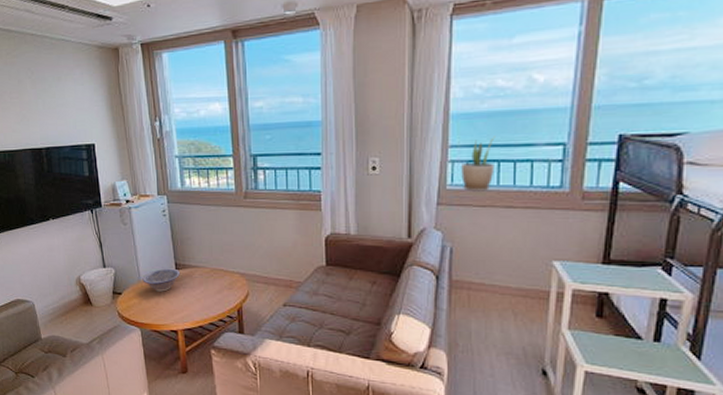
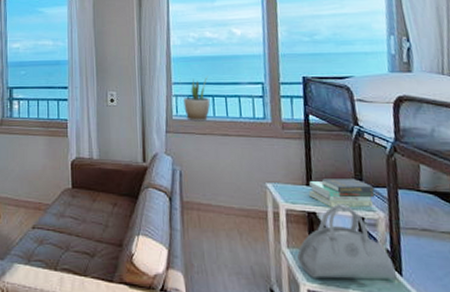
handbag: none [579,284,693,365] -> present [297,204,397,281]
books: none [604,256,687,288] -> present [309,179,376,207]

